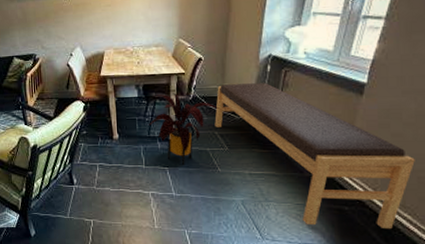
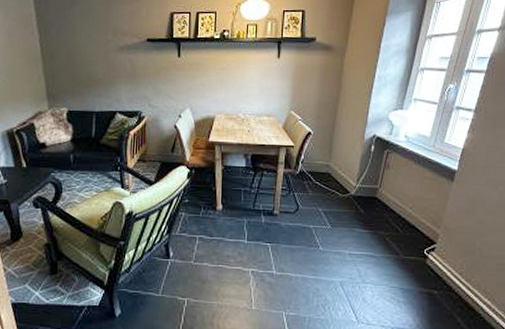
house plant: present [149,93,219,165] -> none [254,165,325,242]
bench: present [214,83,415,228] -> none [319,161,495,313]

